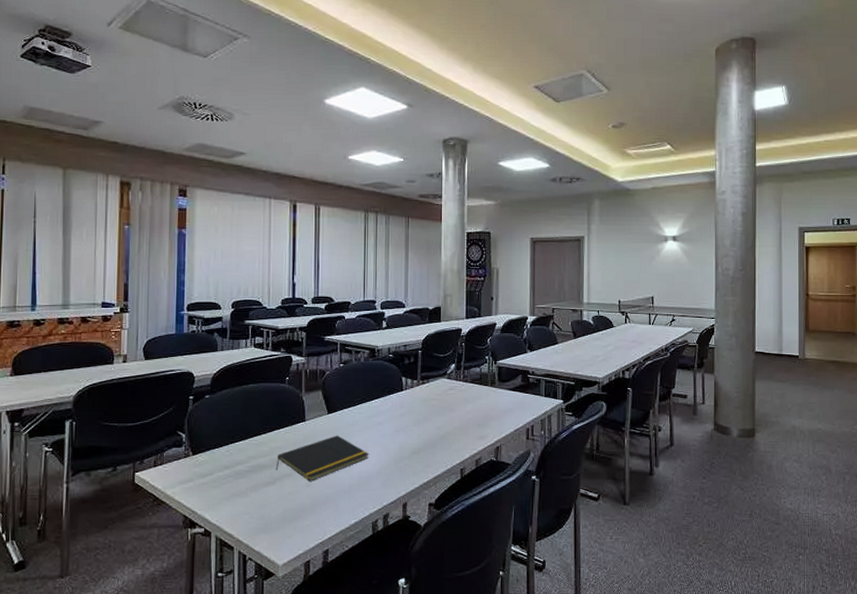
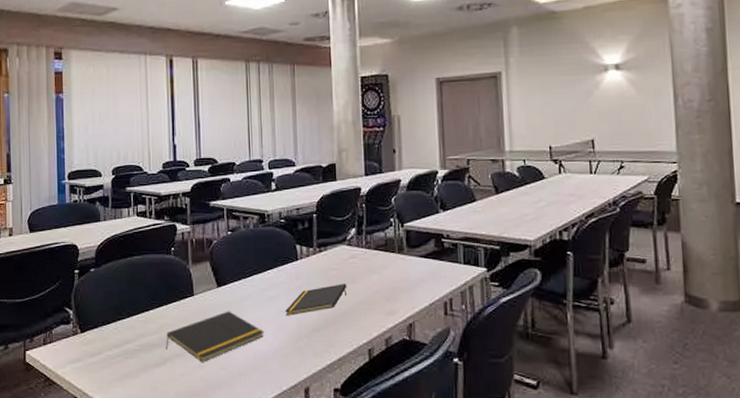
notepad: none [389,412,445,439] -> present [285,284,347,315]

